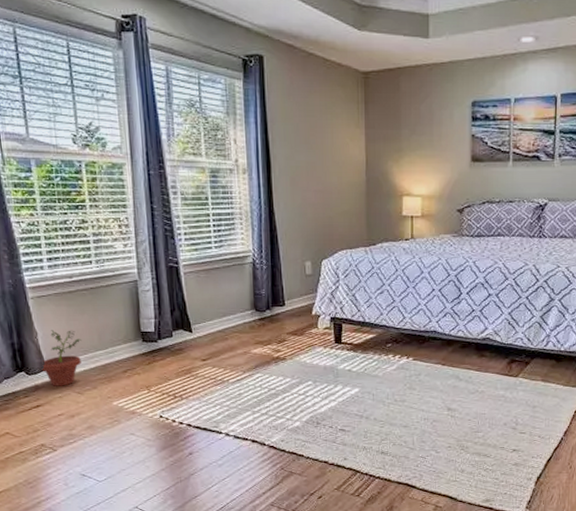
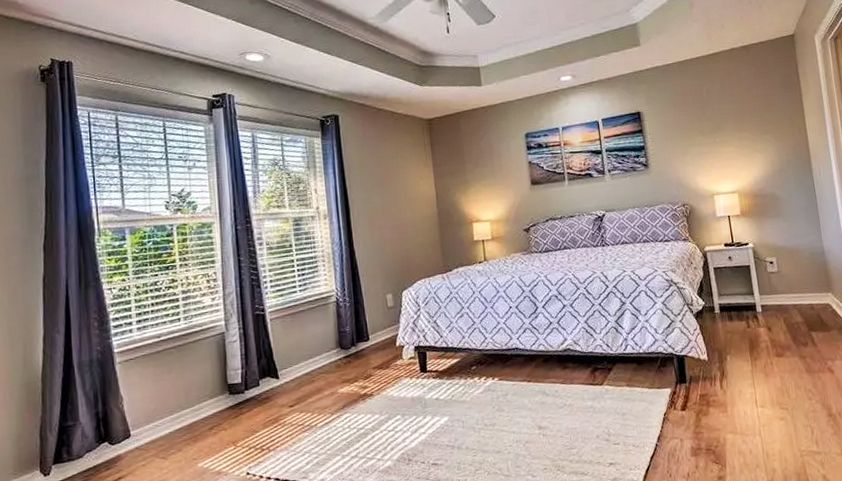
potted plant: present [40,330,82,386] -> none [124,391,168,454]

